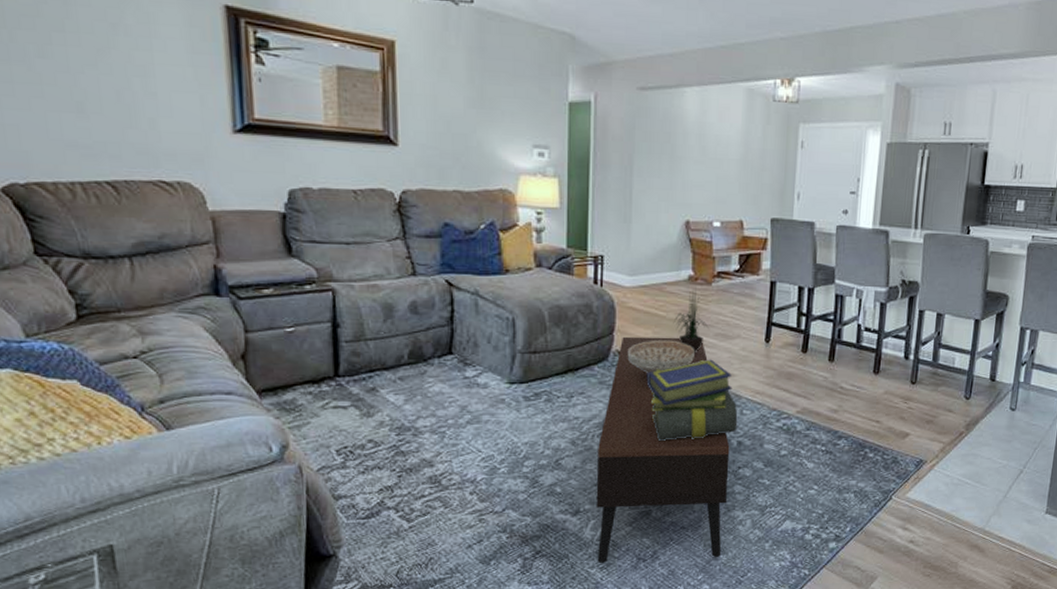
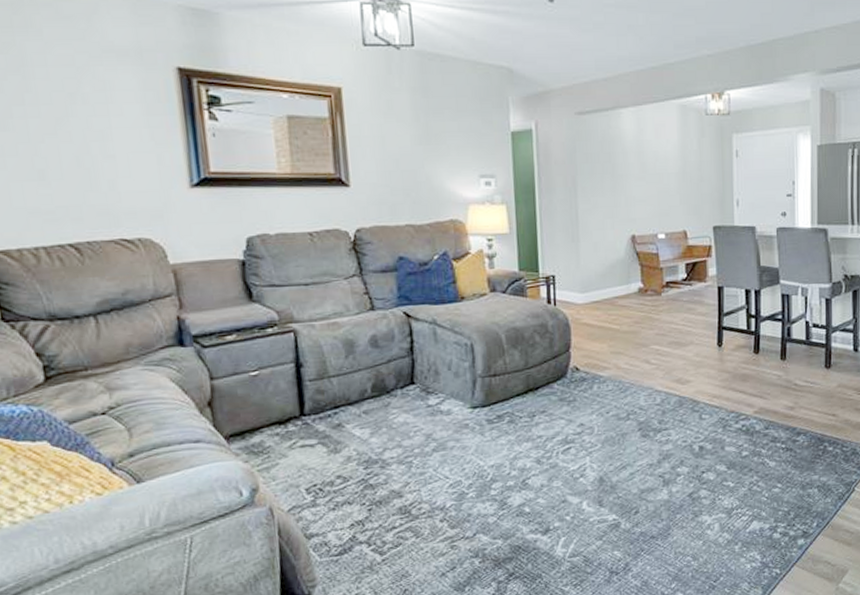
coffee table: present [596,336,730,563] -> none [563,349,694,580]
decorative bowl: present [627,340,694,374] -> none [585,352,650,388]
stack of books: present [646,359,738,442] -> none [605,367,698,453]
potted plant: present [673,289,709,352] -> none [627,300,662,362]

